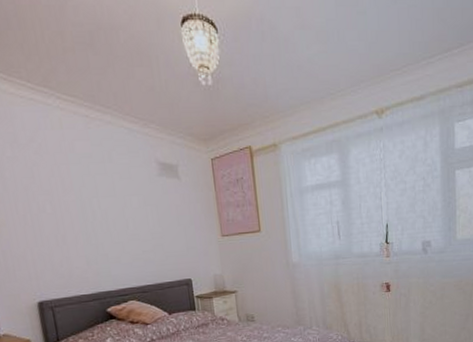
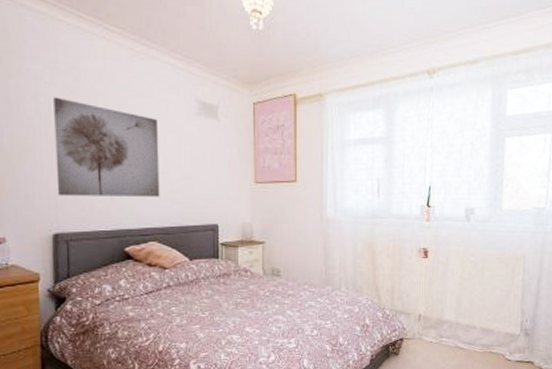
wall art: none [18,170,133,266] -> present [54,97,160,197]

